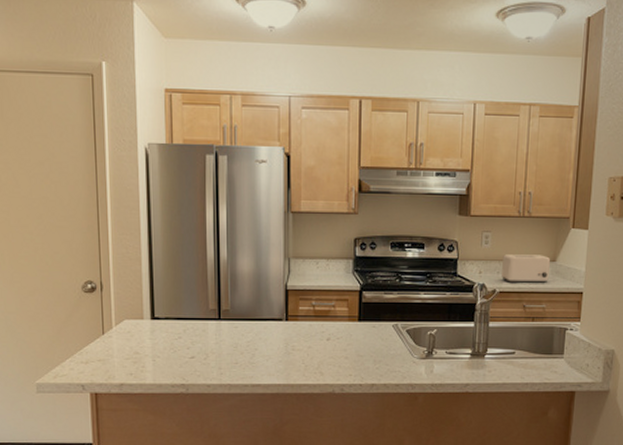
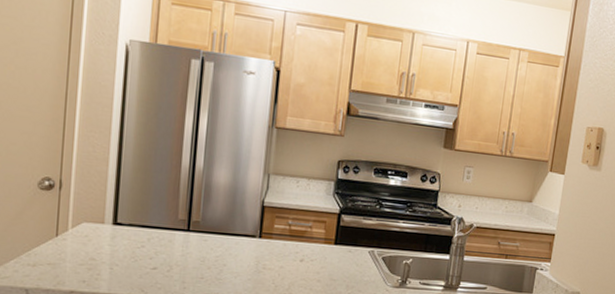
toaster: present [502,254,550,284] -> none [480,191,527,223]

